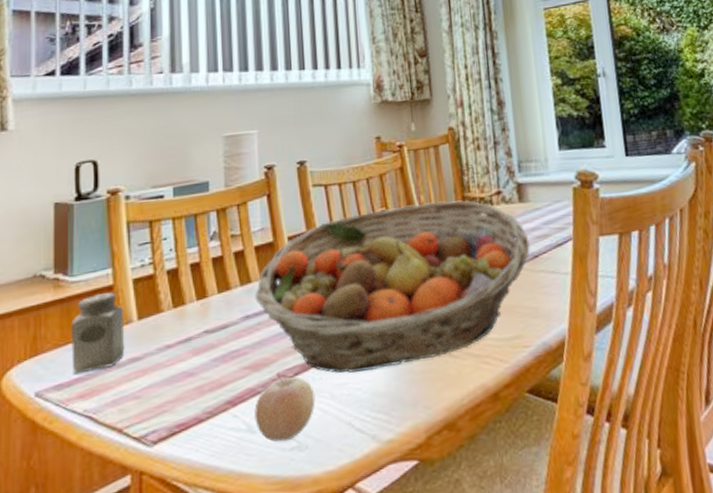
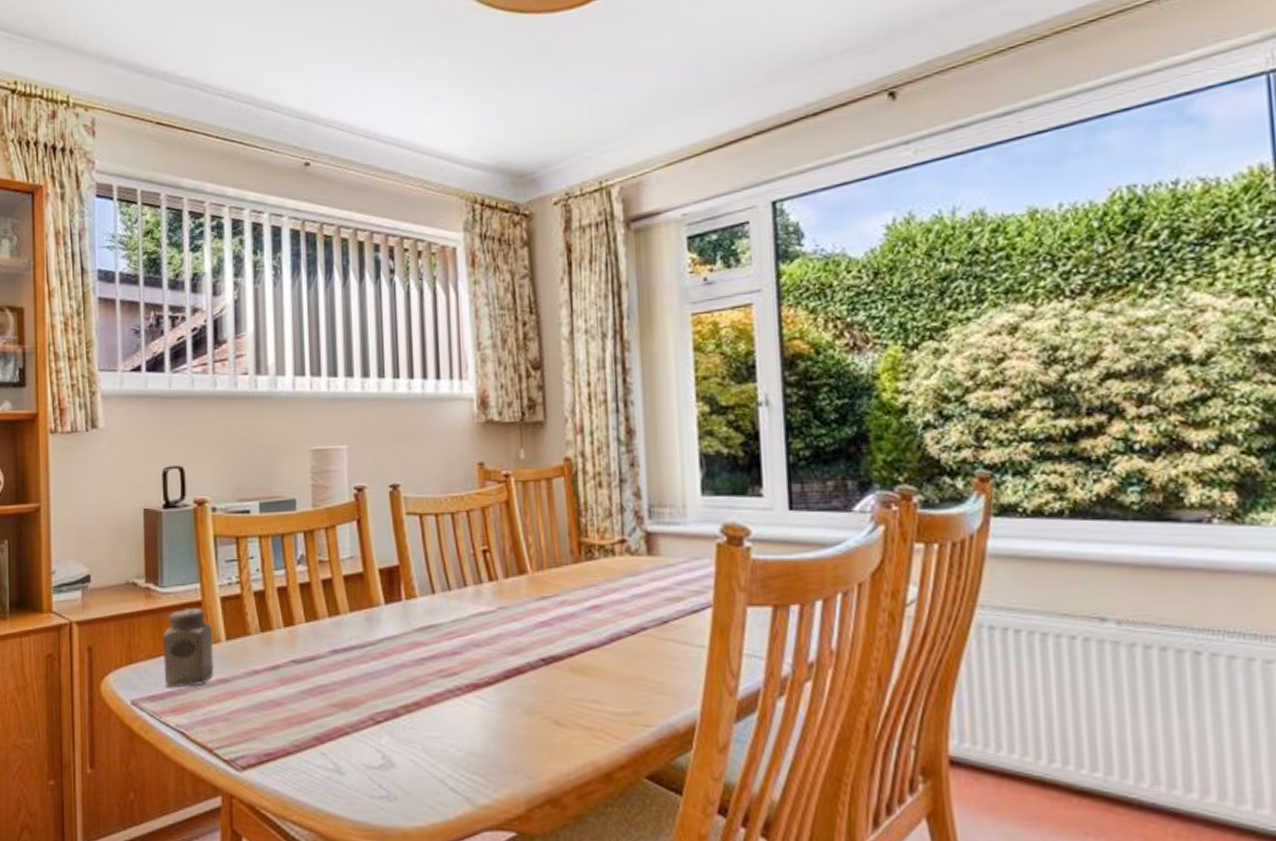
fruit: present [254,372,315,442] -> none [342,715,406,789]
fruit basket: present [255,200,530,373] -> none [343,545,658,728]

